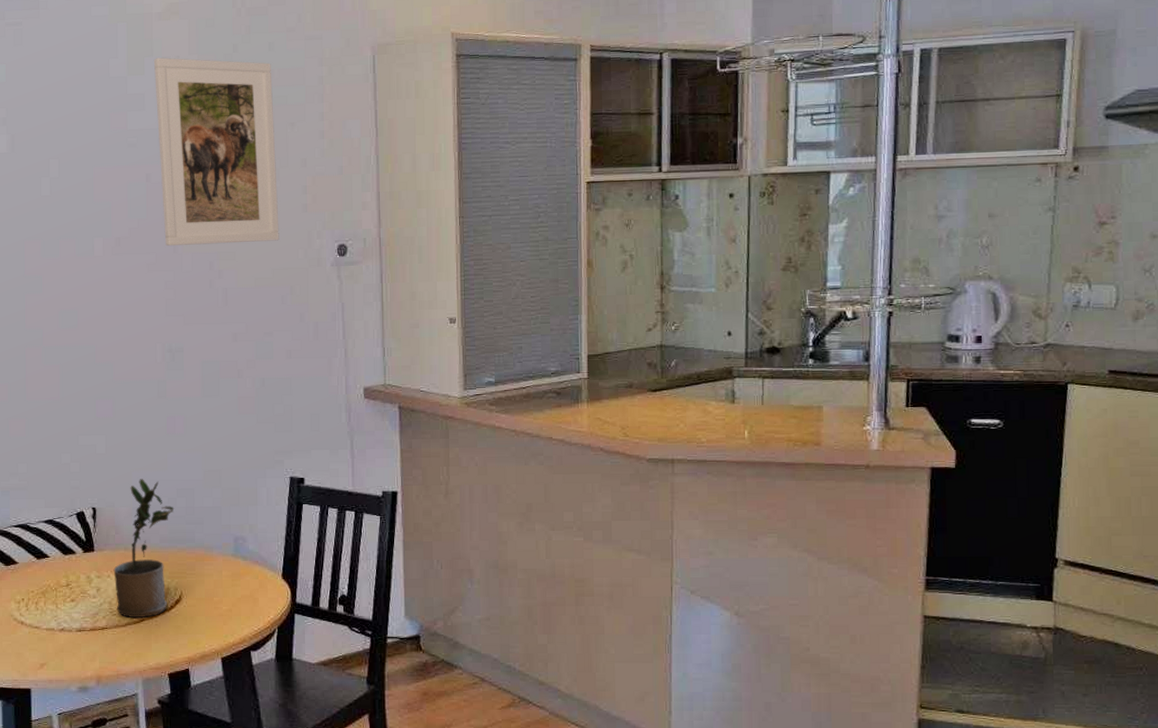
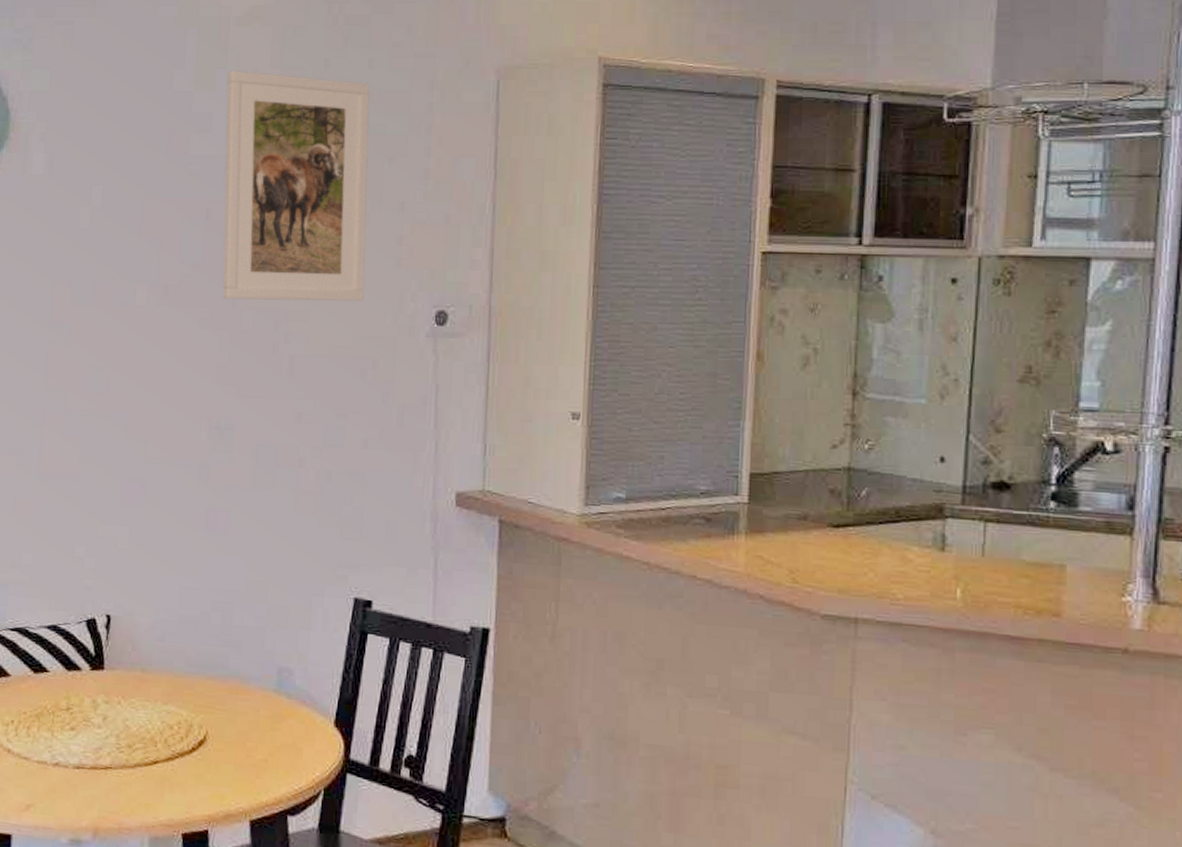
potted plant: present [113,479,175,619] -> none [124,584,207,760]

